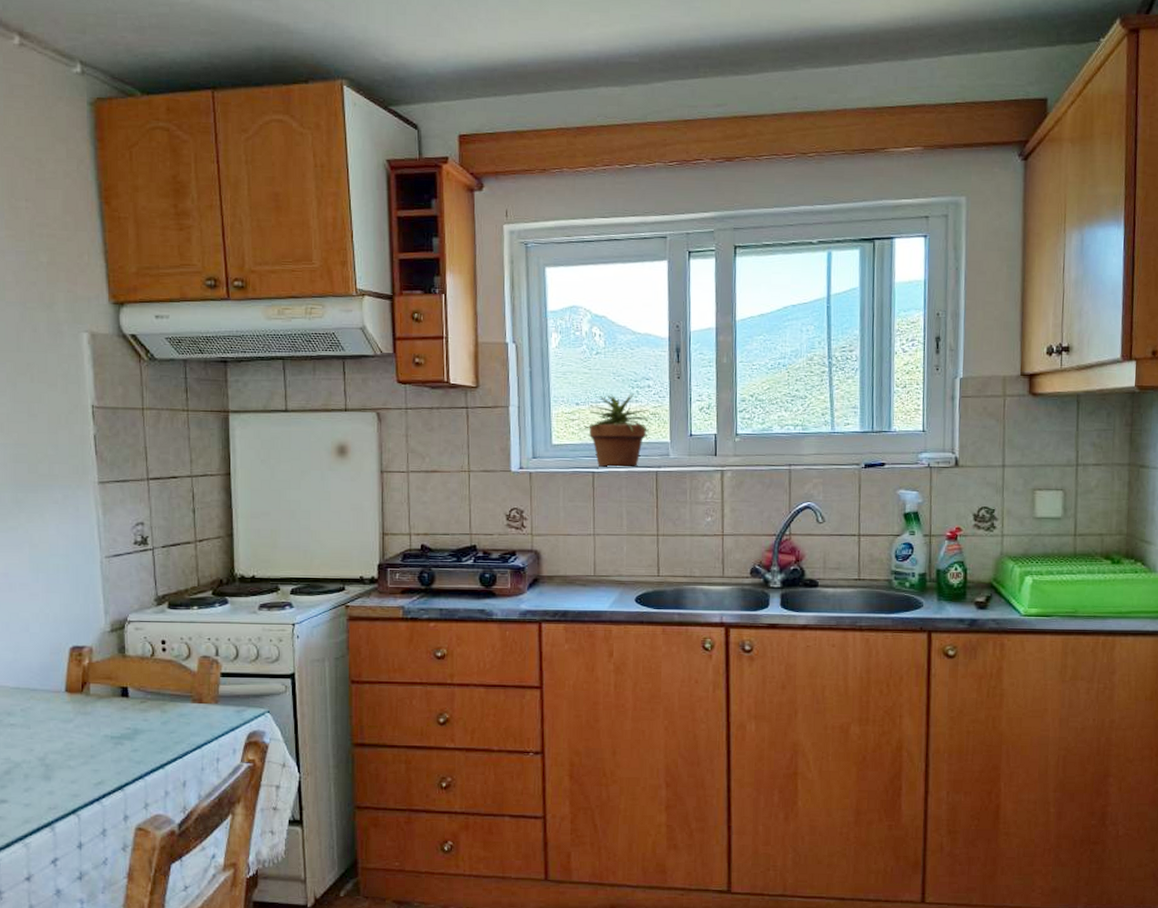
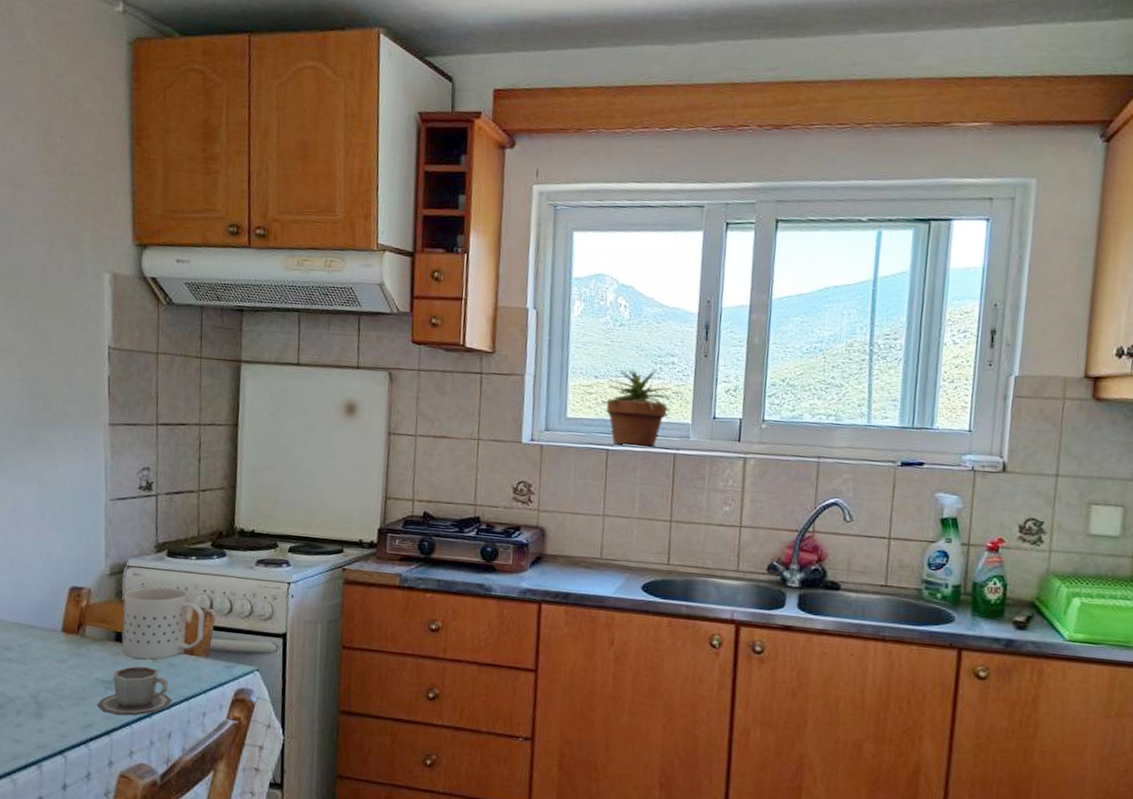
cup: none [107,718,184,770] -> present [96,666,172,716]
mug: none [126,638,211,711] -> present [122,586,205,660]

